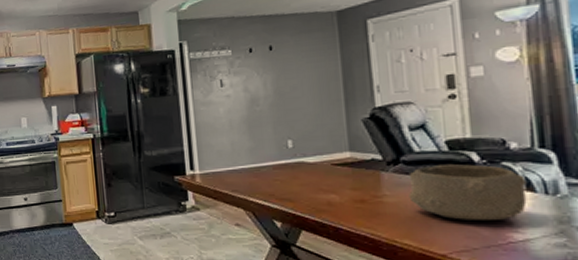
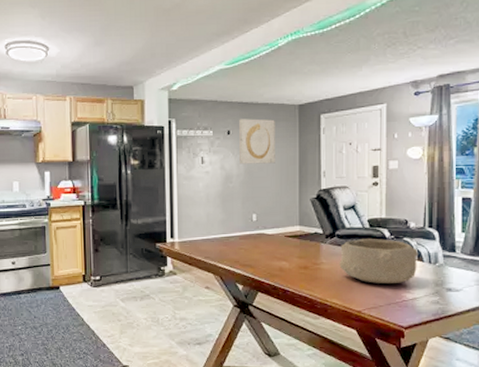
wall art: none [262,31,312,85] -> present [239,118,275,164]

